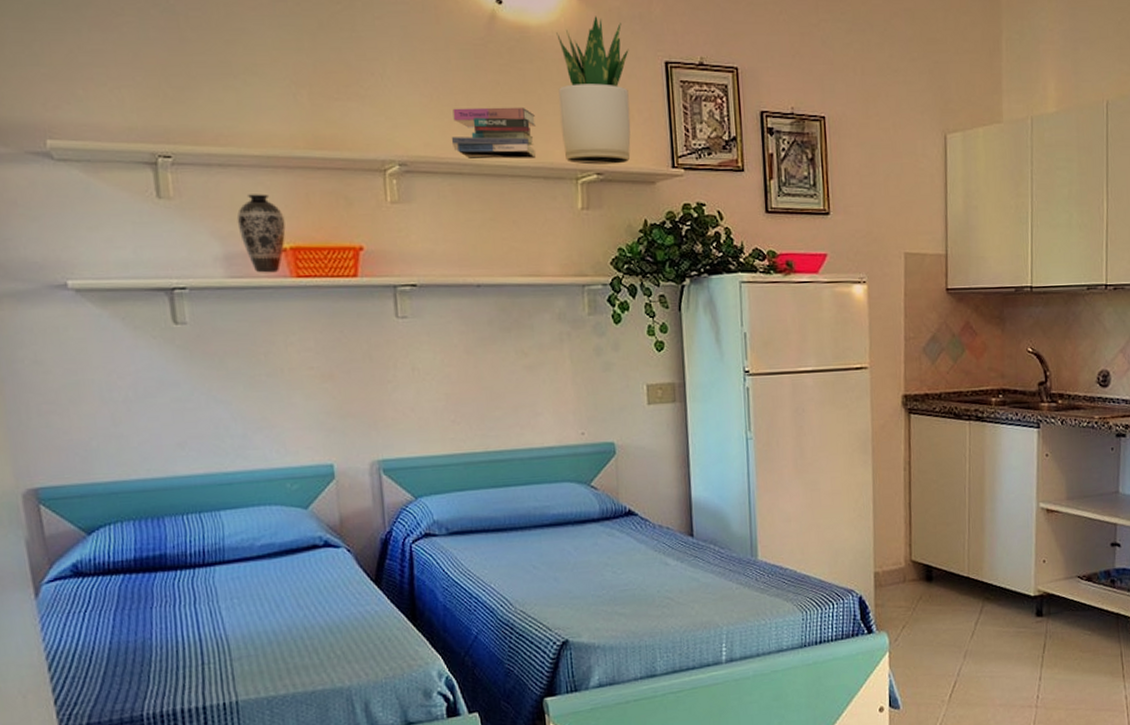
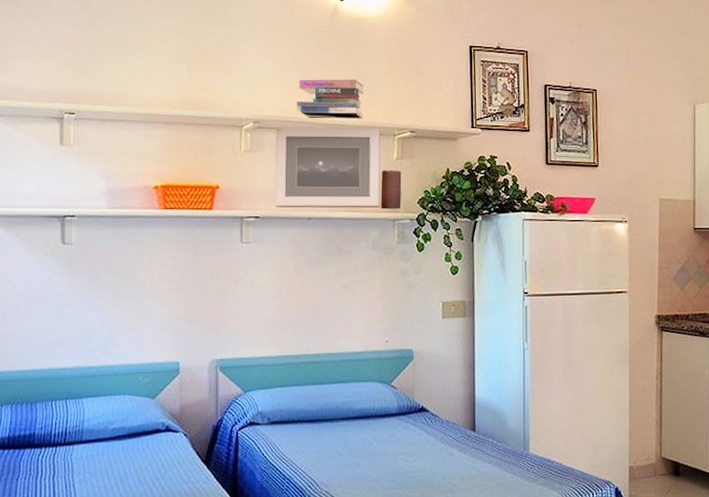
decorative vase: present [236,194,286,273] -> none [121,143,159,205]
picture frame: none [428,169,566,274] -> present [274,126,381,208]
planter: present [556,16,631,165] -> none [383,11,441,125]
candle: none [563,222,591,273] -> present [380,169,402,210]

